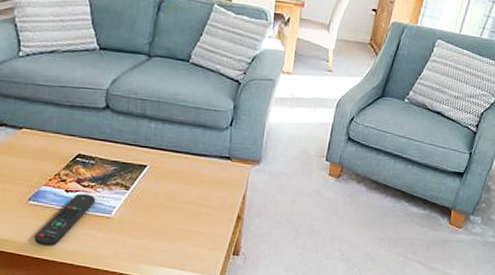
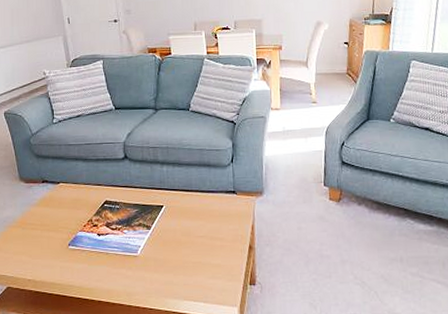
remote control: present [34,193,96,246] -> none [75,236,124,287]

